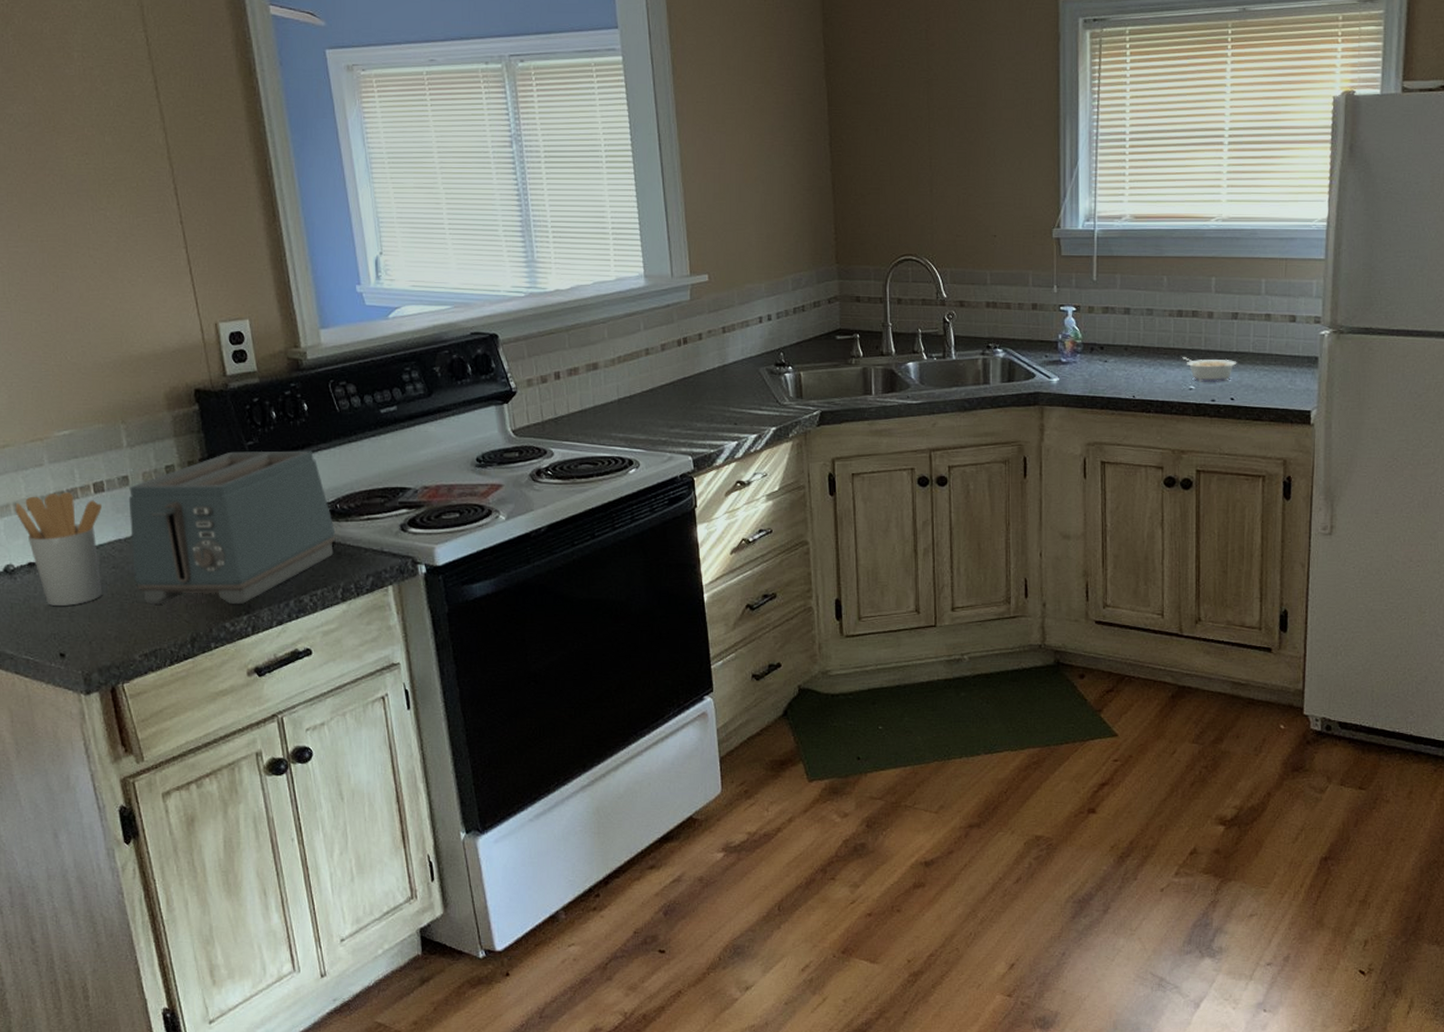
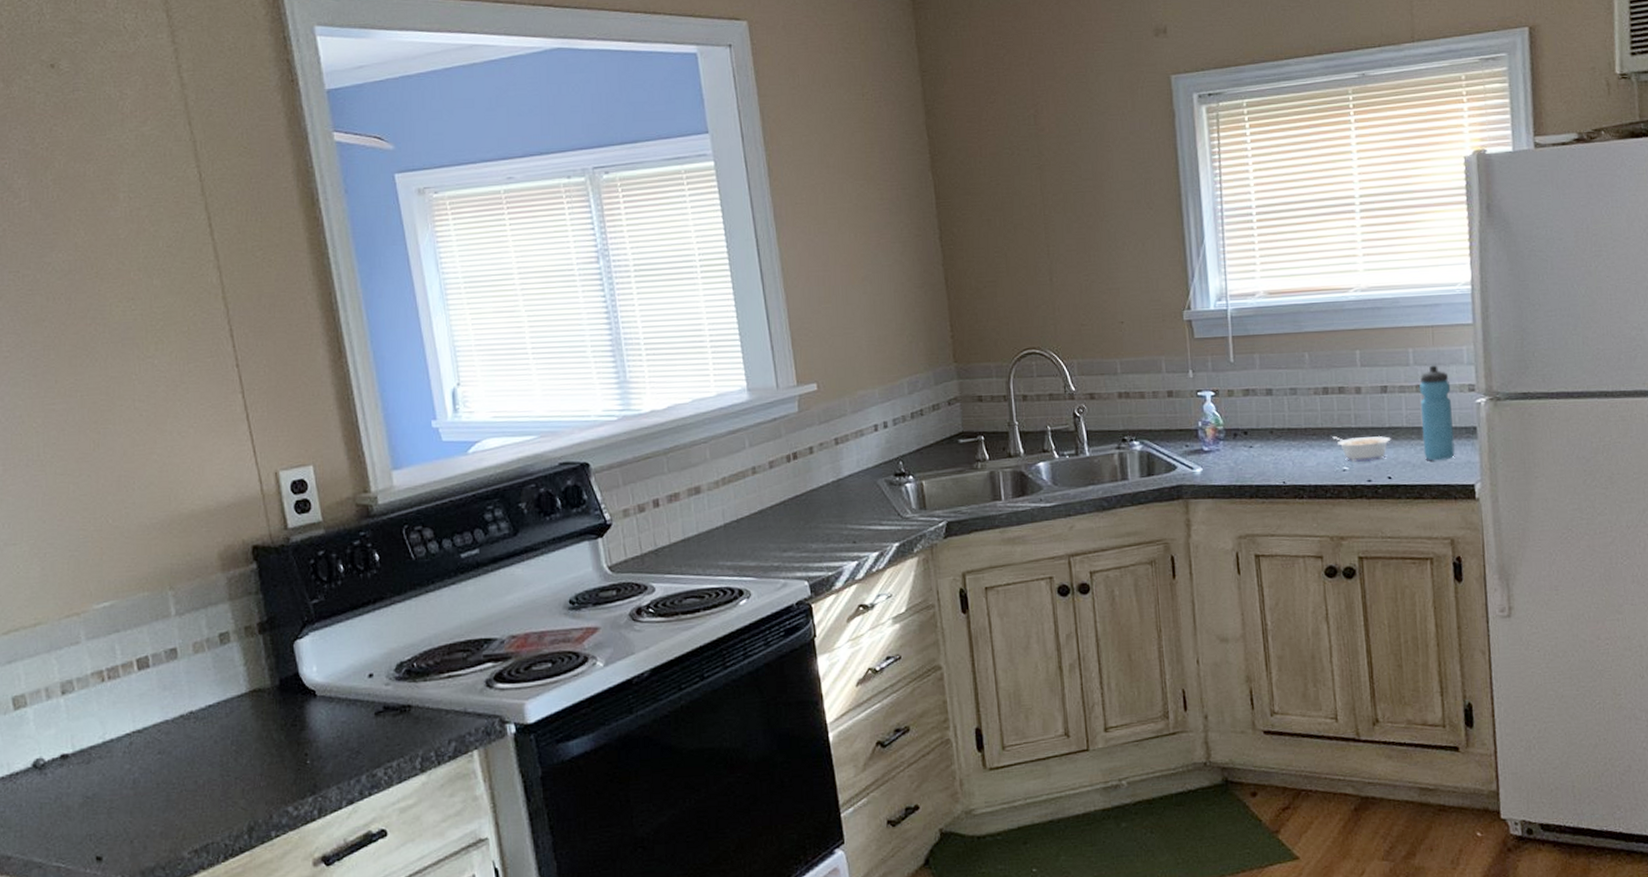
utensil holder: present [15,492,103,606] -> none [47,671,146,802]
toaster: present [128,450,336,605] -> none [177,605,413,792]
water bottle: none [1266,296,1297,386] -> present [1419,365,1455,461]

